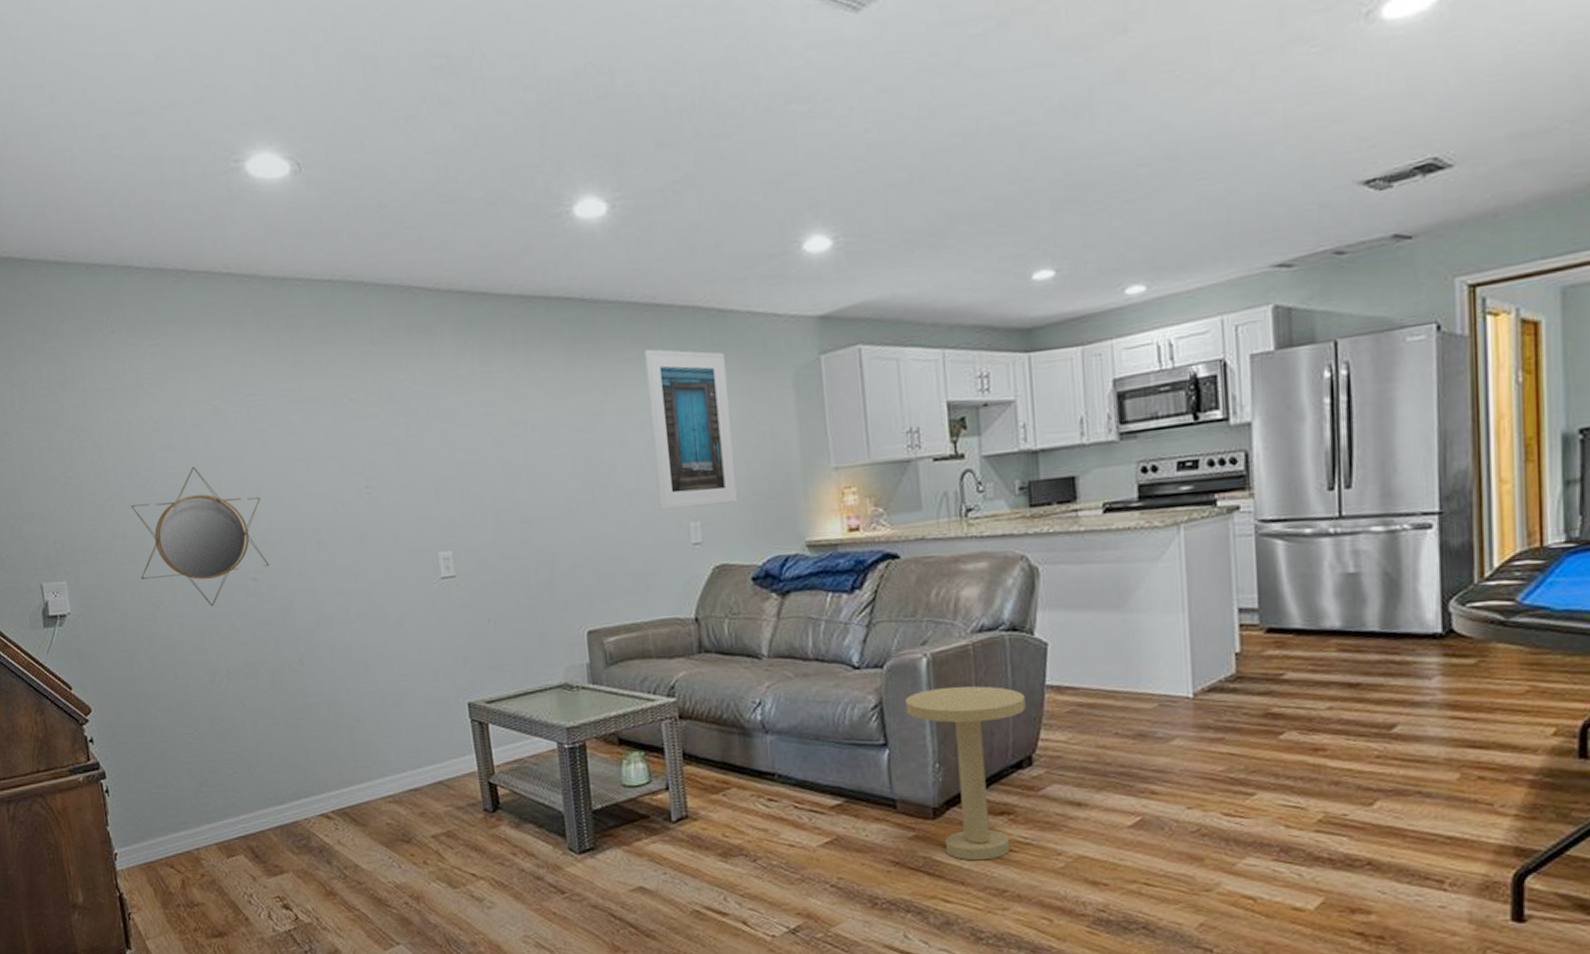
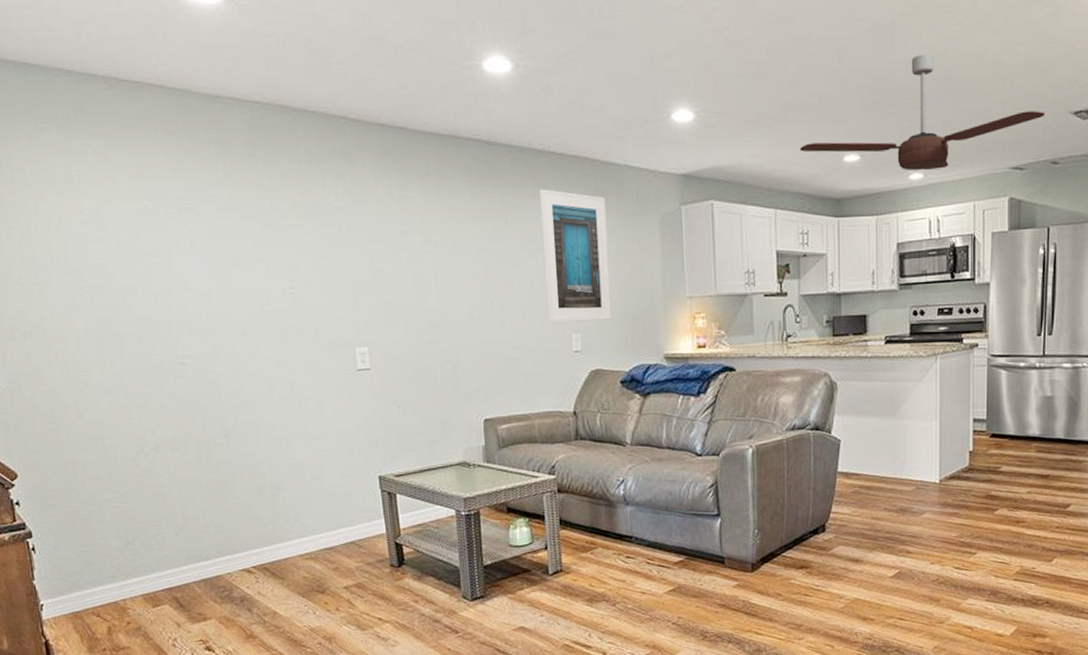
home mirror: present [131,466,270,607] -> none [60,259,198,386]
side table: present [905,686,1026,861] -> none [735,471,823,603]
ceiling fan: none [971,128,1321,284] -> present [799,54,1046,171]

